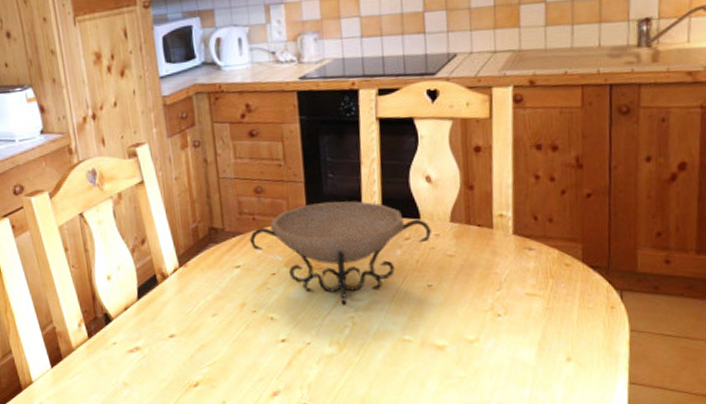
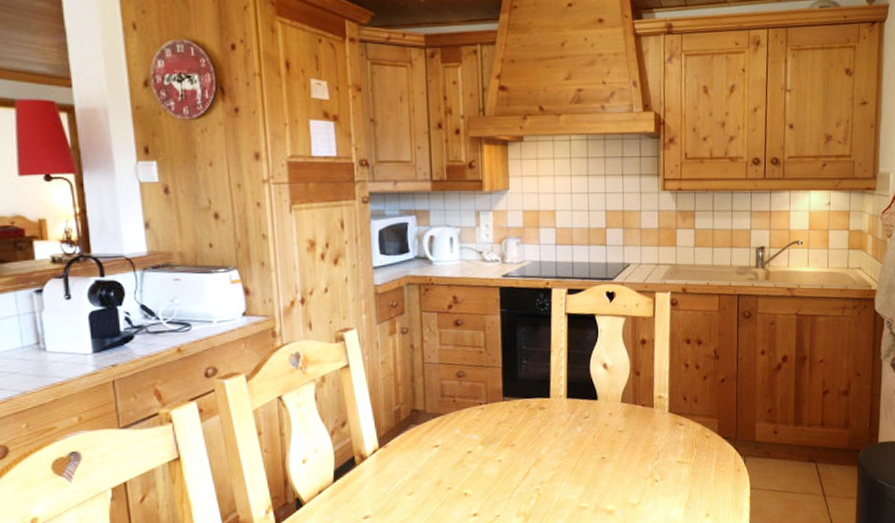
decorative bowl: present [250,201,431,306] -> none [449,384,606,480]

